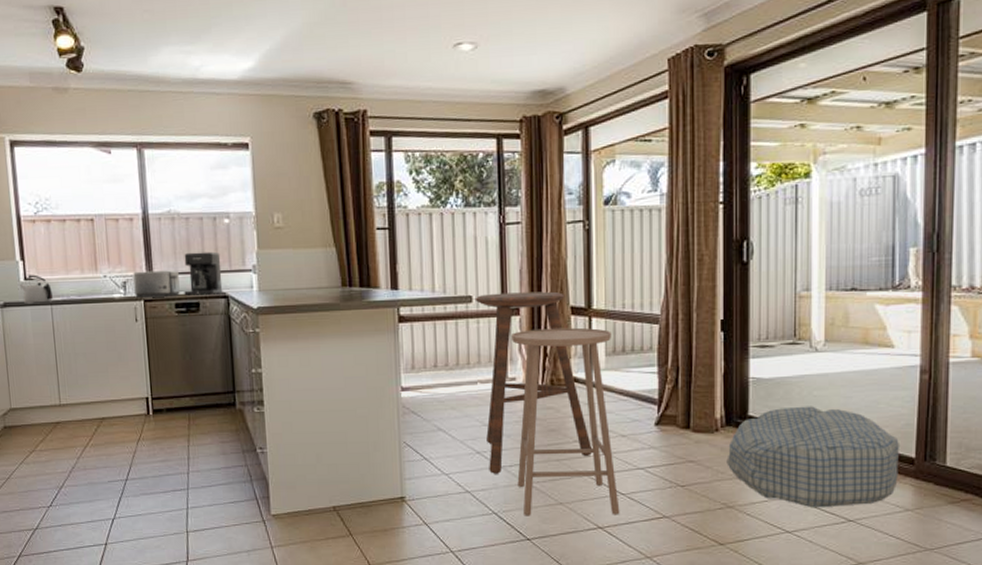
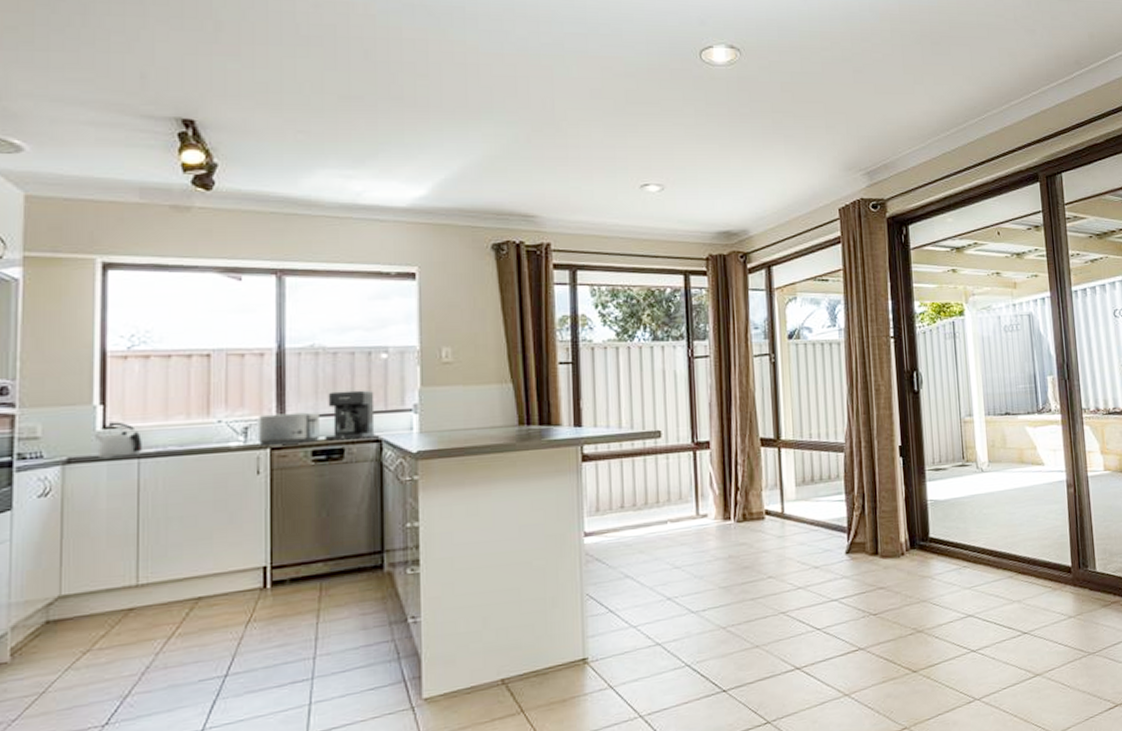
bar stool: present [475,291,592,474] -> none [664,423,786,621]
stool: present [511,327,620,516] -> none [702,459,817,665]
dog bed: present [727,406,899,507] -> none [913,524,1060,624]

